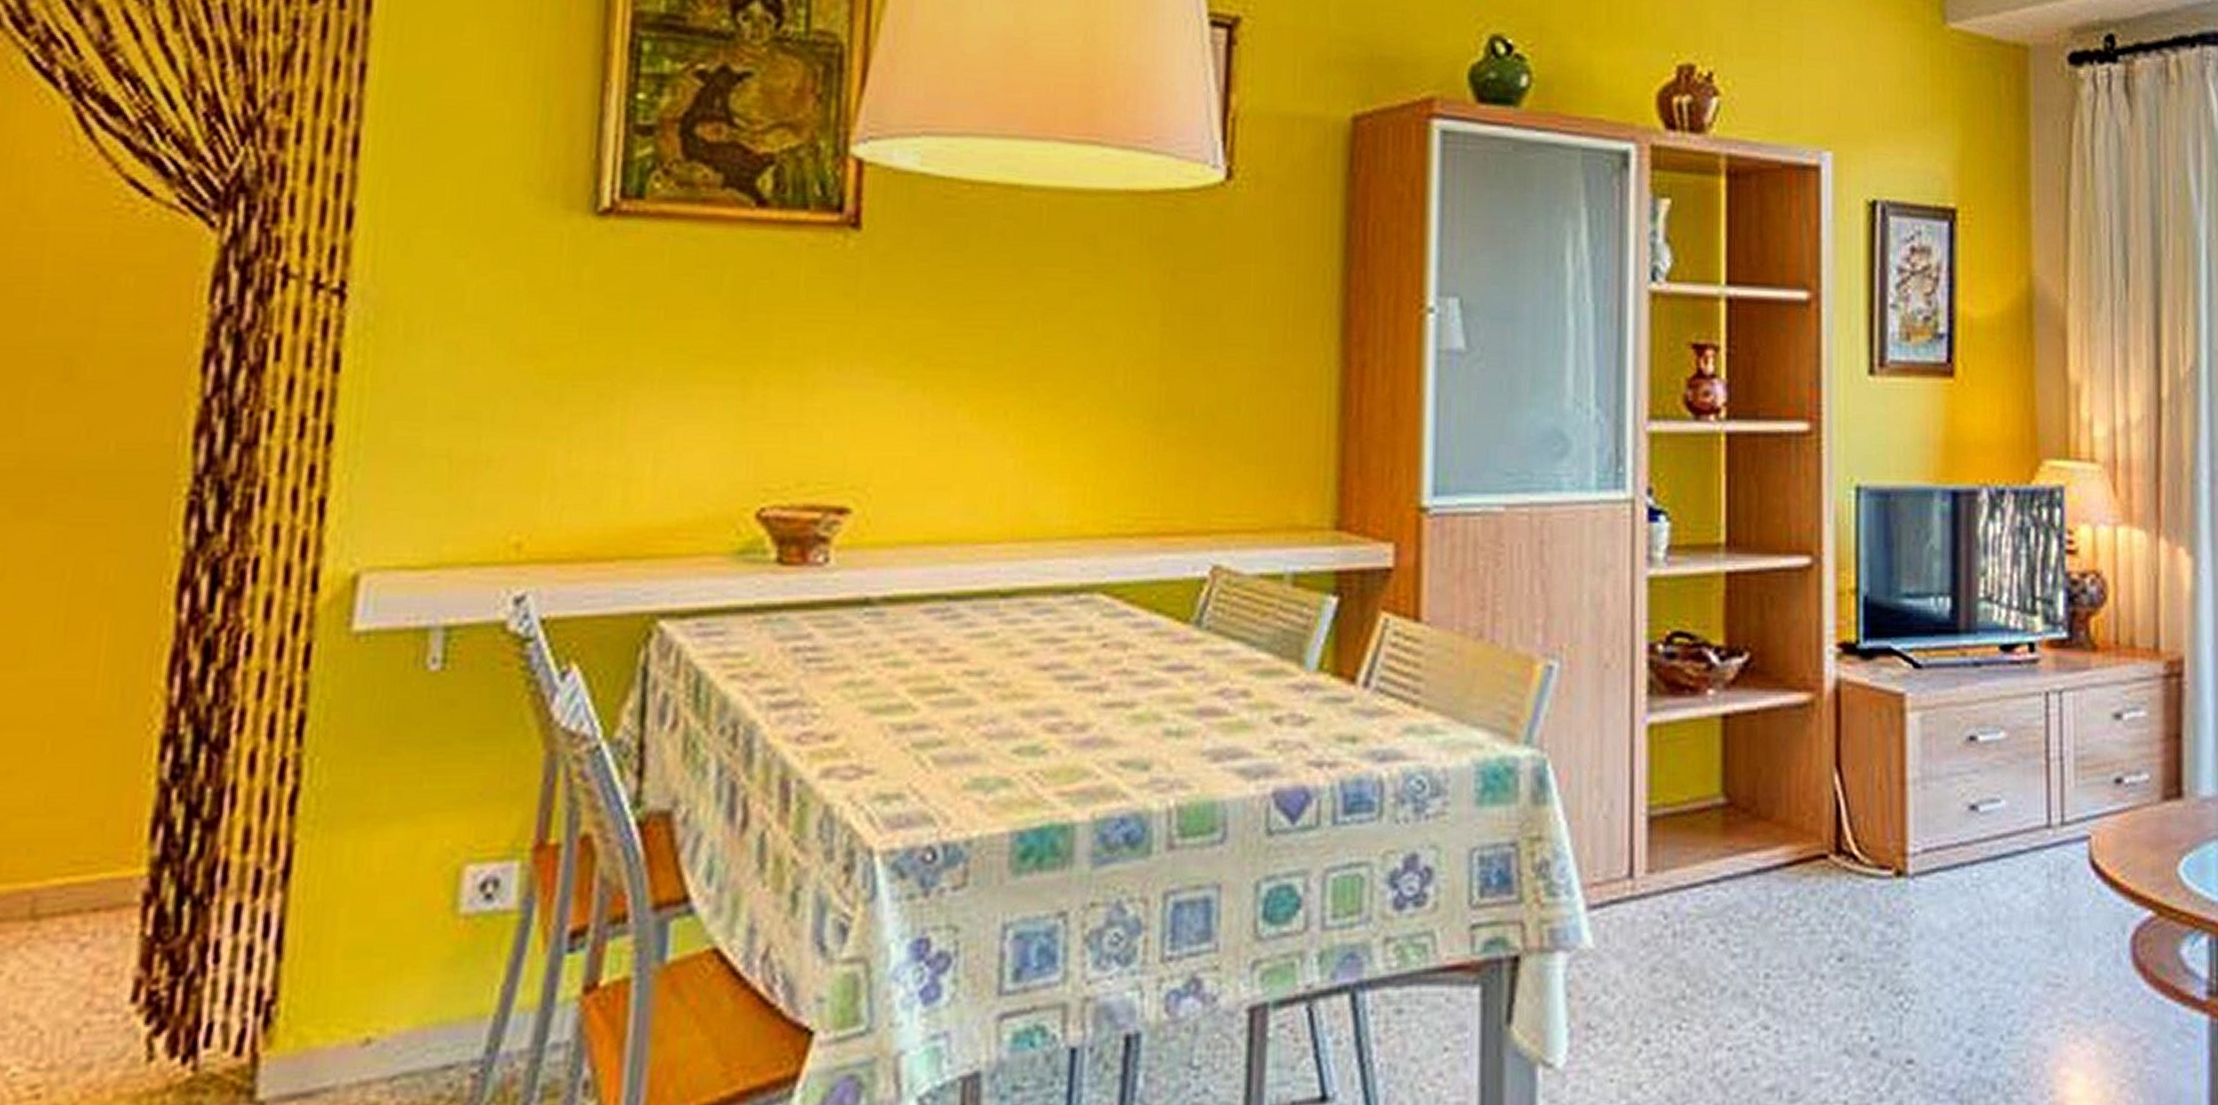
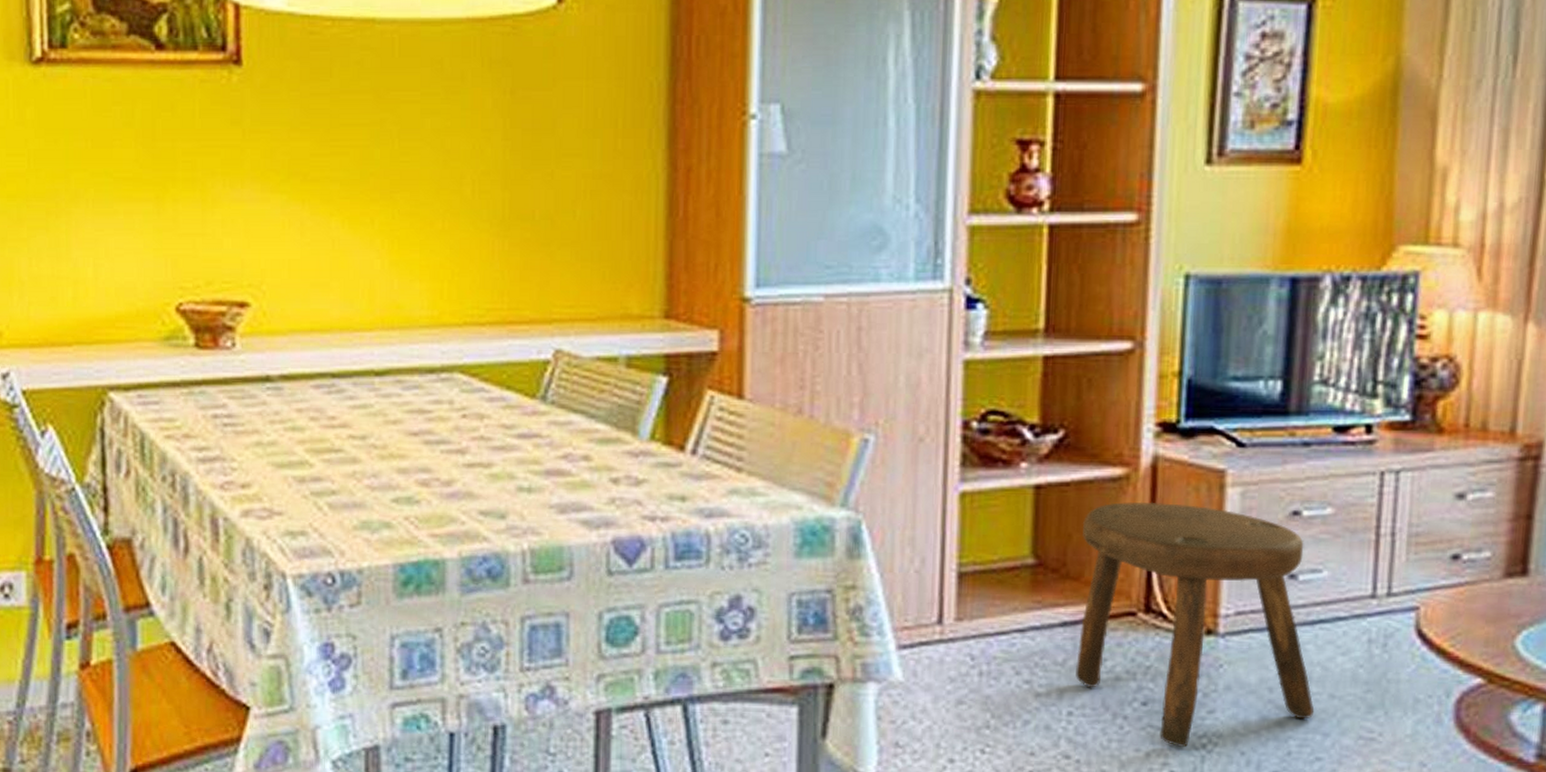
stool: none [1770,730,2004,1009] -> present [1076,501,1315,748]

